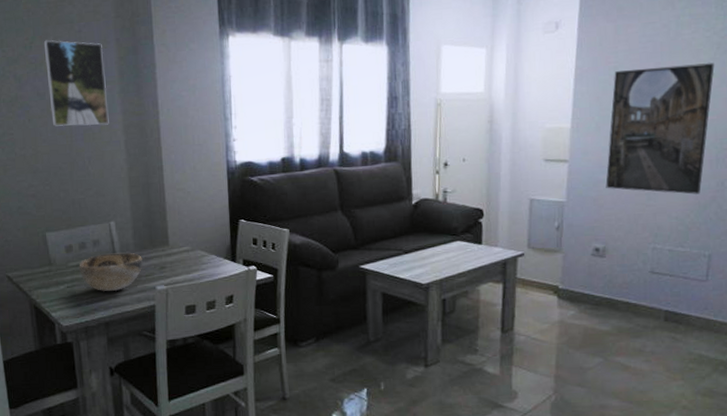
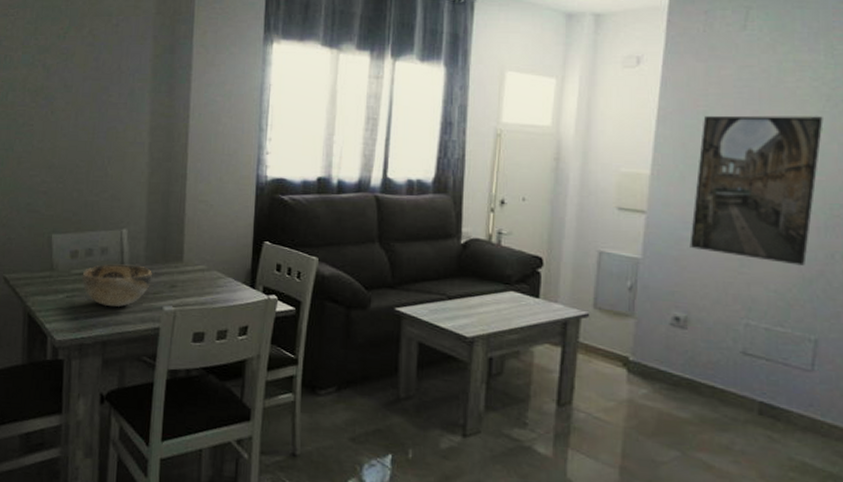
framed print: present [43,40,109,127] -> none [75,31,139,125]

